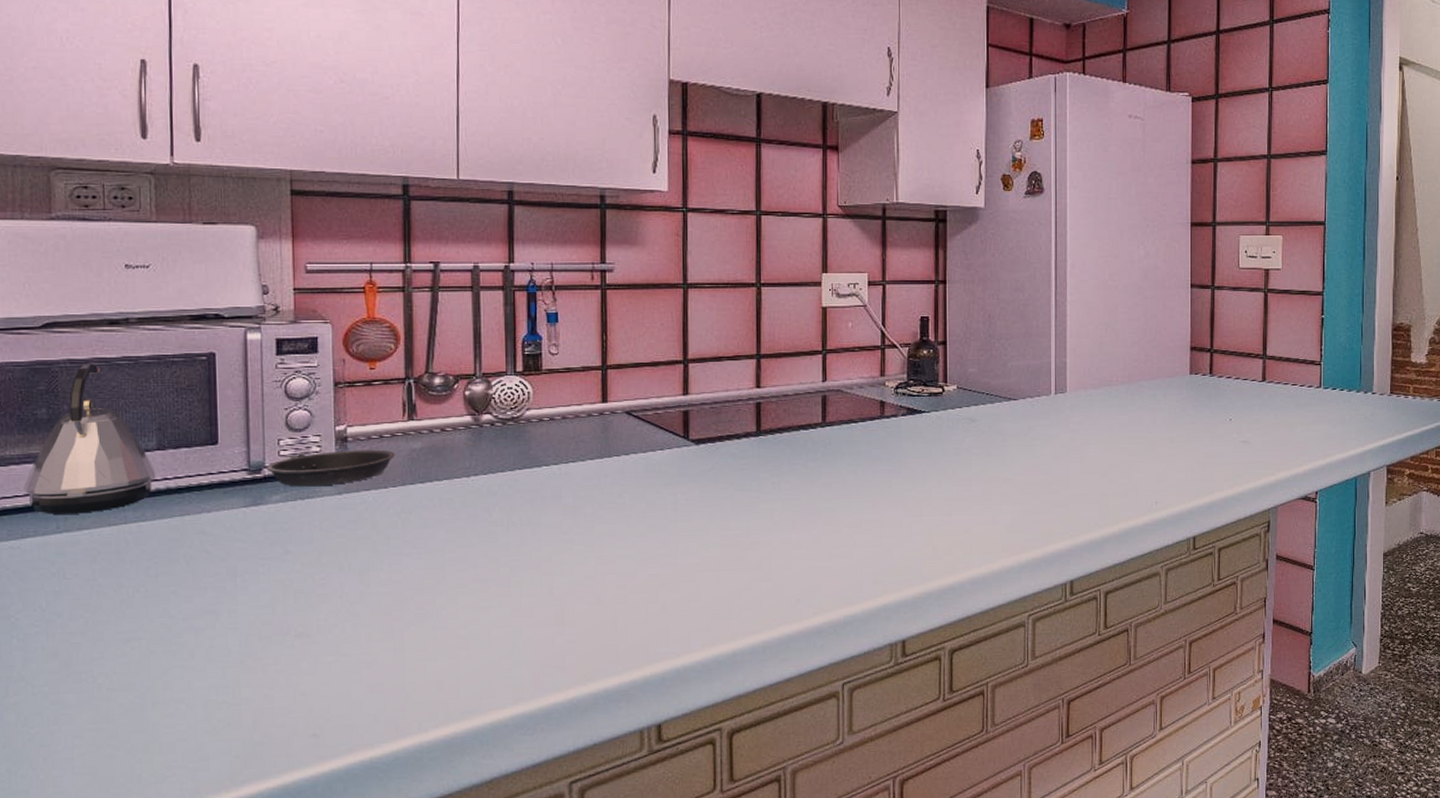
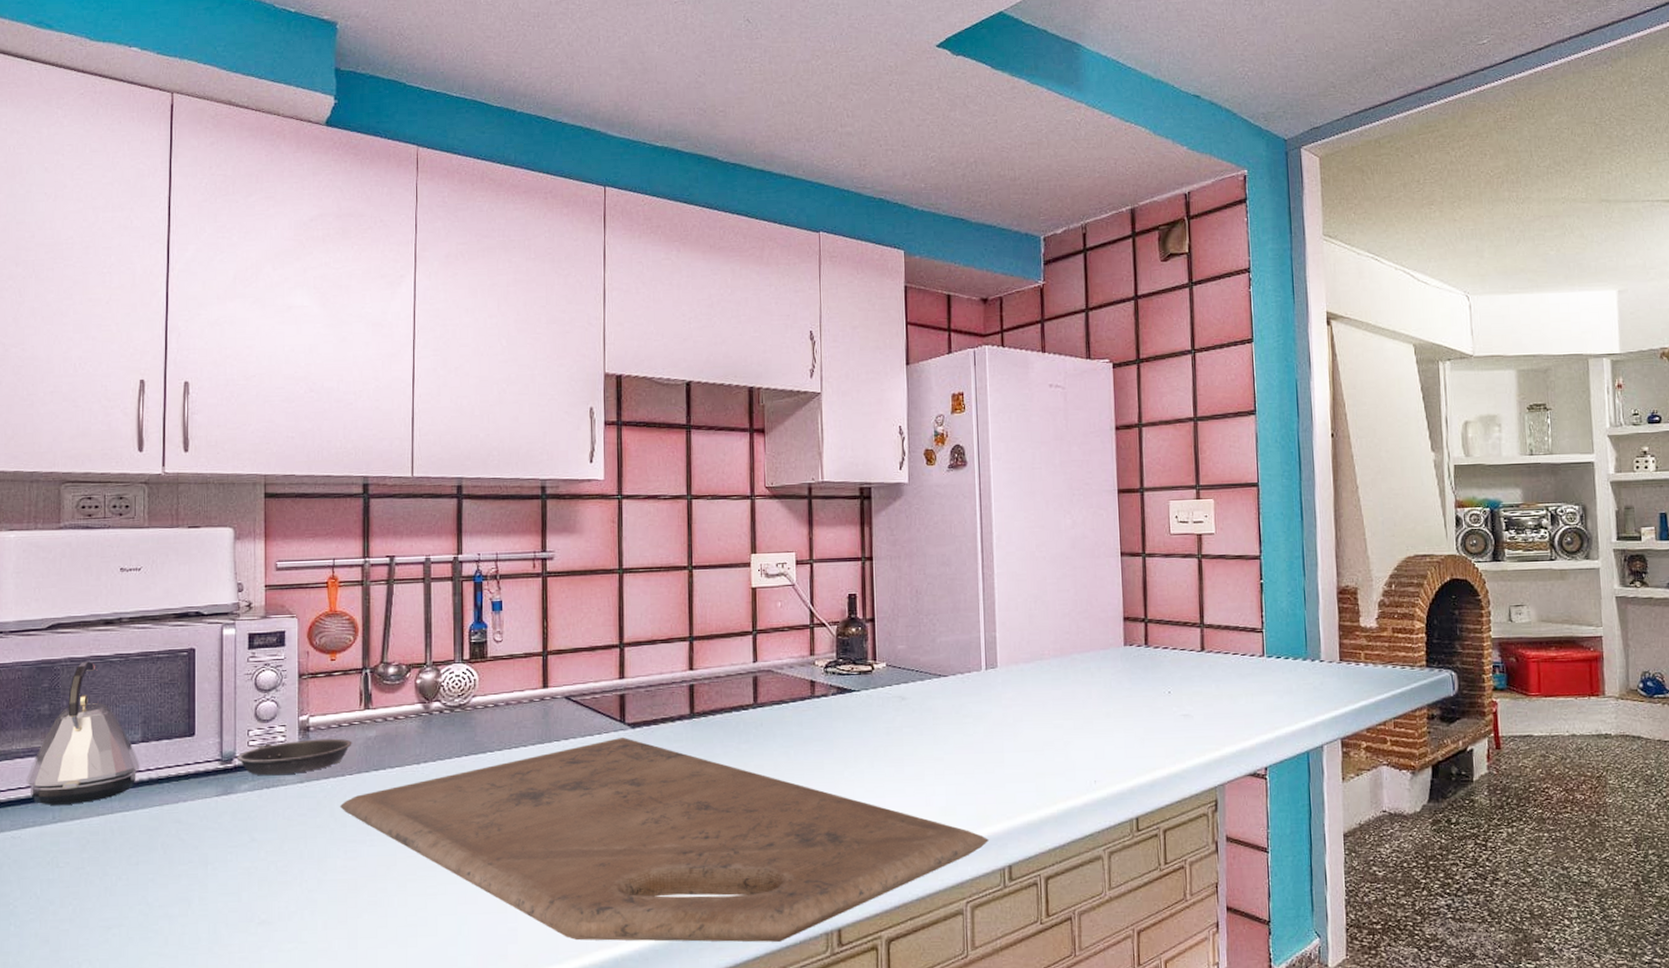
cutting board: none [382,453,1052,653] -> present [339,736,989,942]

